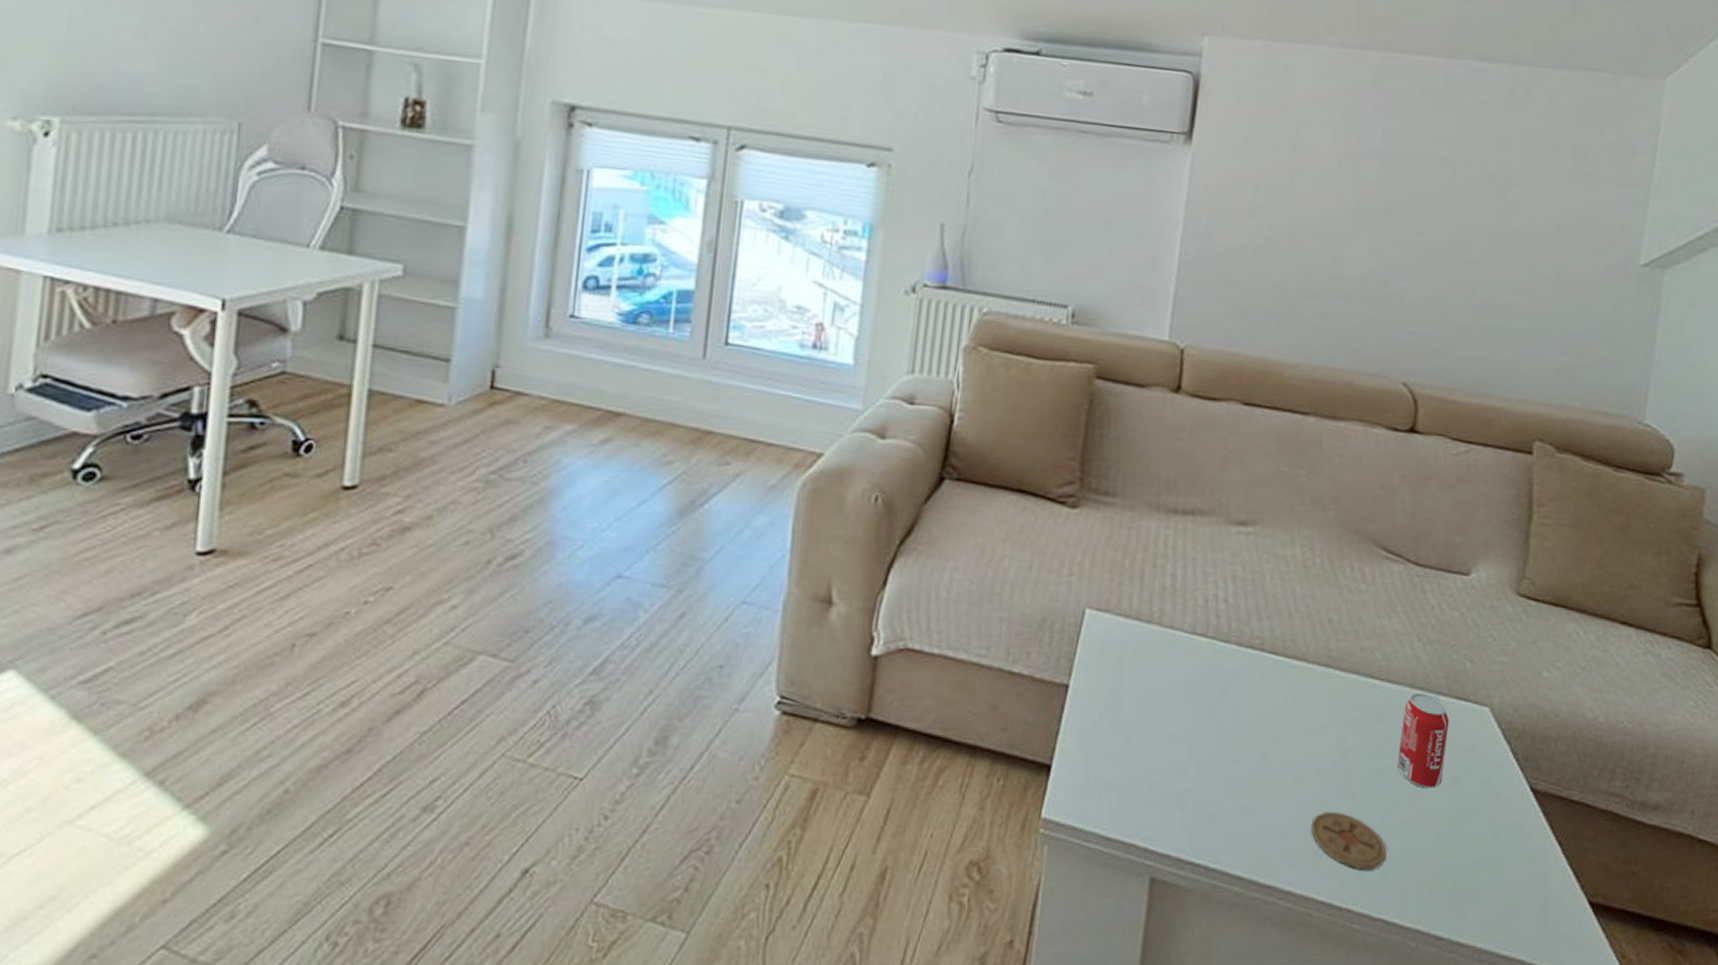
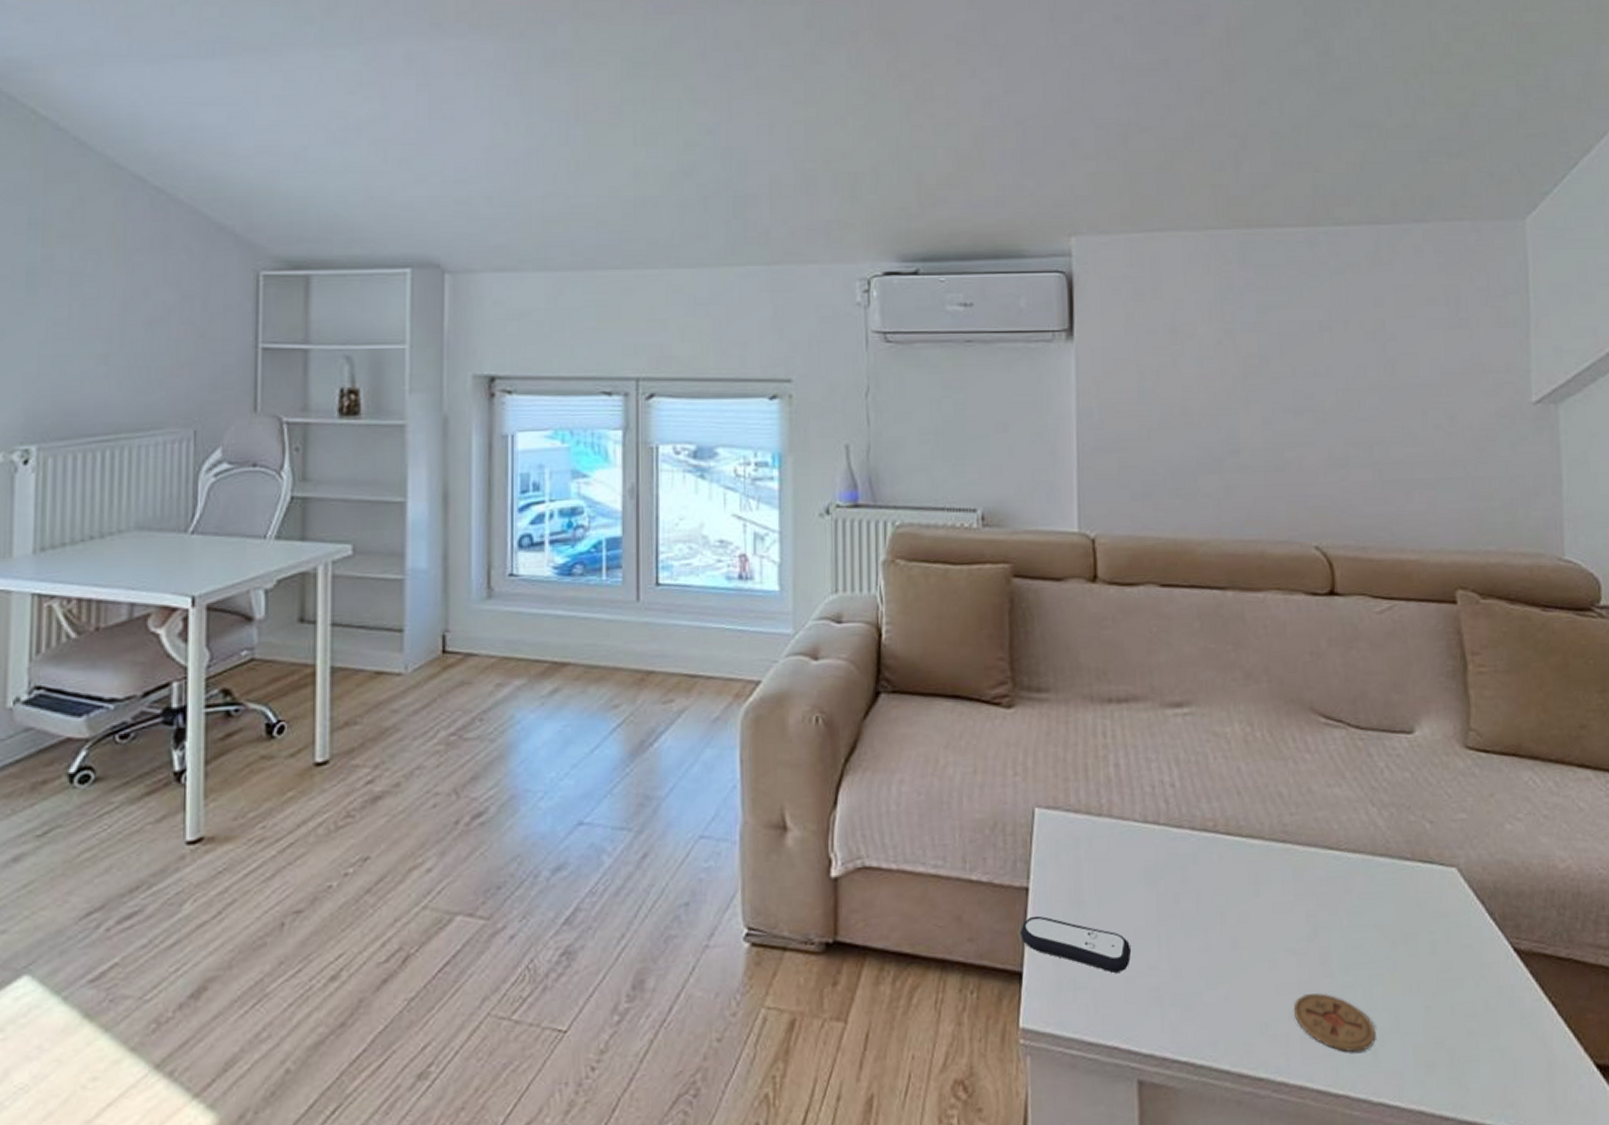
remote control: none [1053,712,1162,774] -> present [1020,915,1132,973]
beverage can: present [1396,693,1450,789] -> none [1369,860,1420,960]

